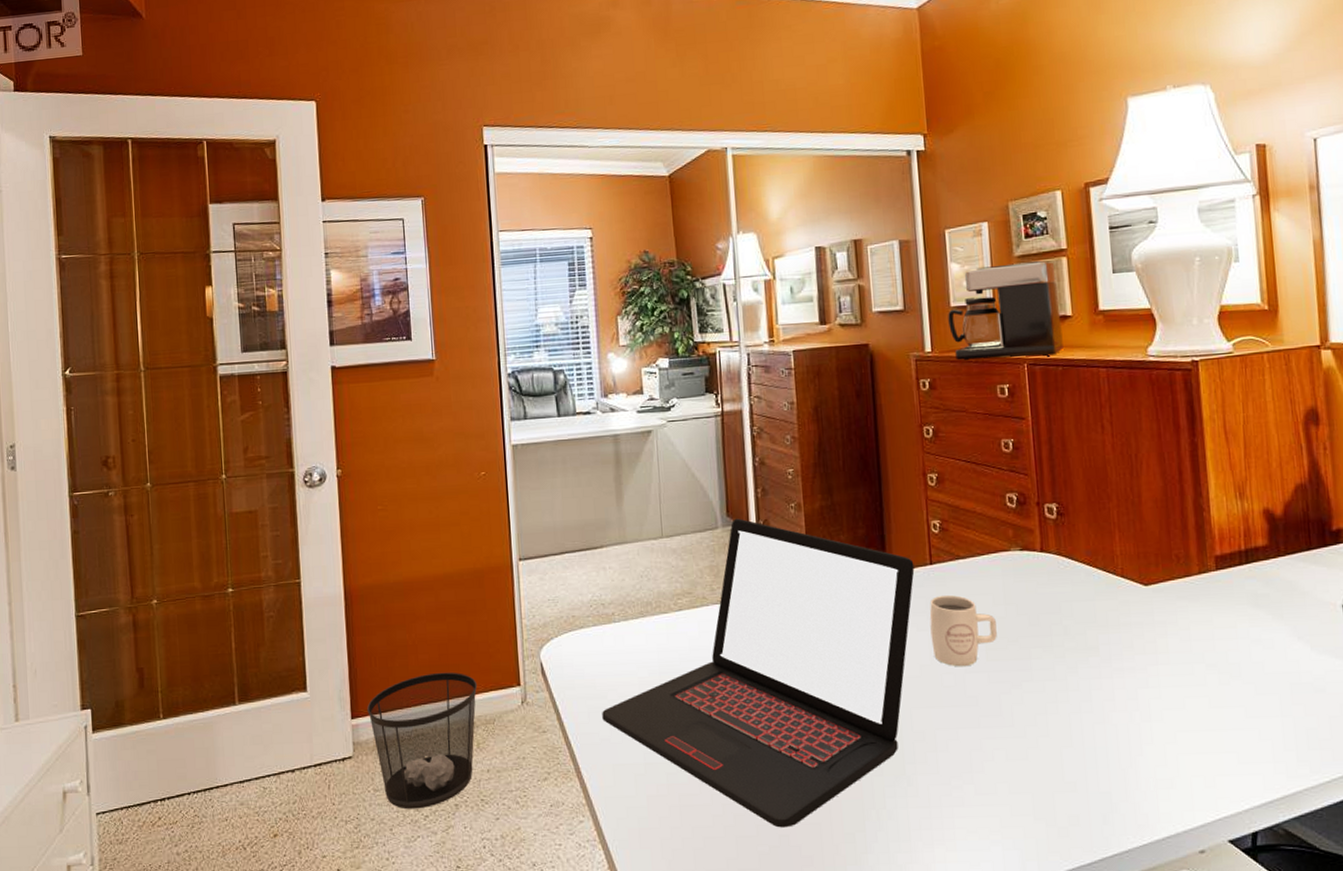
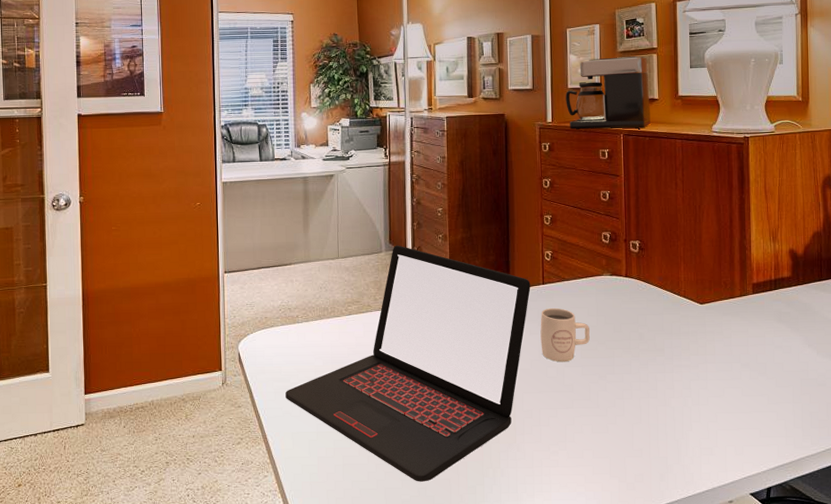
waste bin: present [367,672,478,810] -> none [98,359,188,466]

